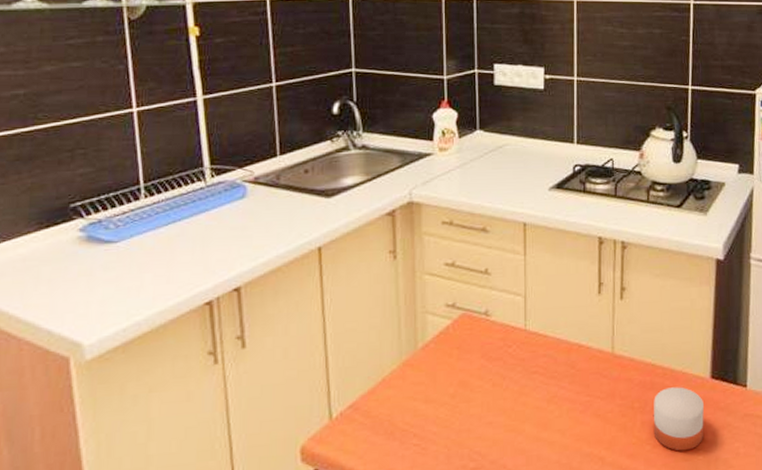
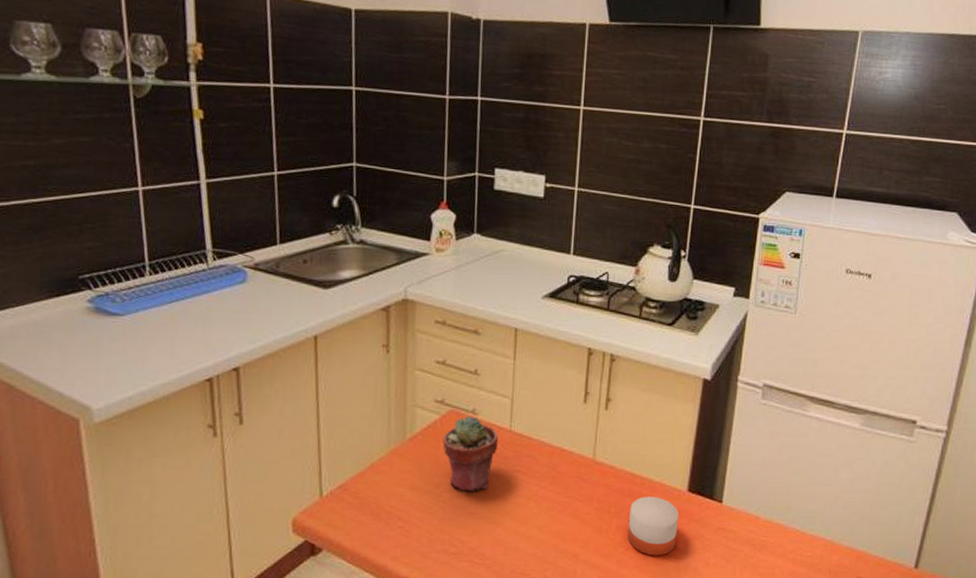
potted succulent: none [456,318,514,399] -> present [443,416,499,491]

